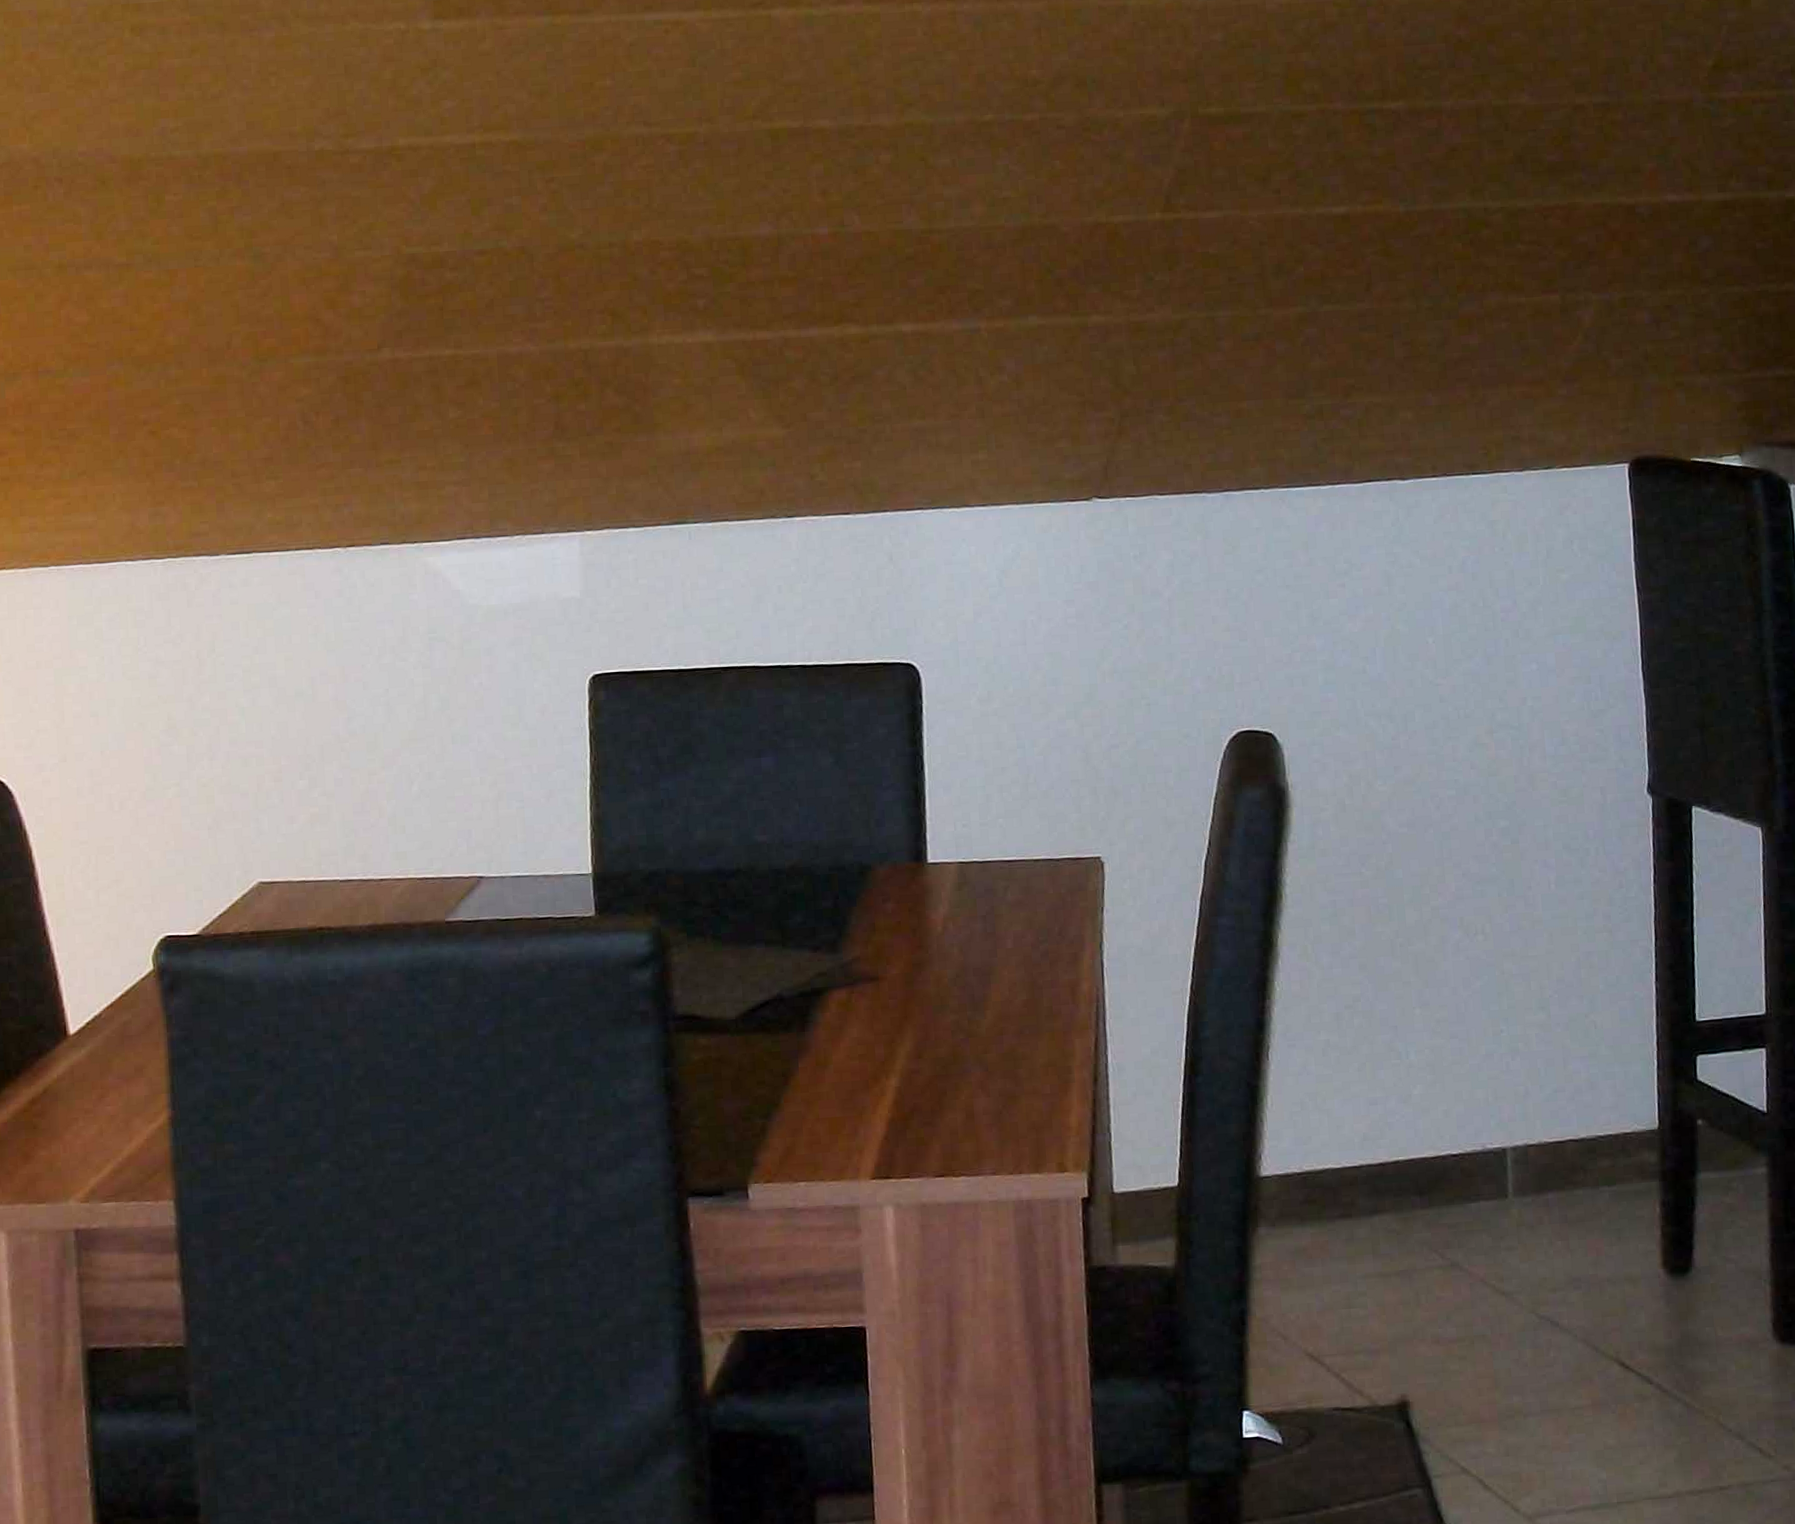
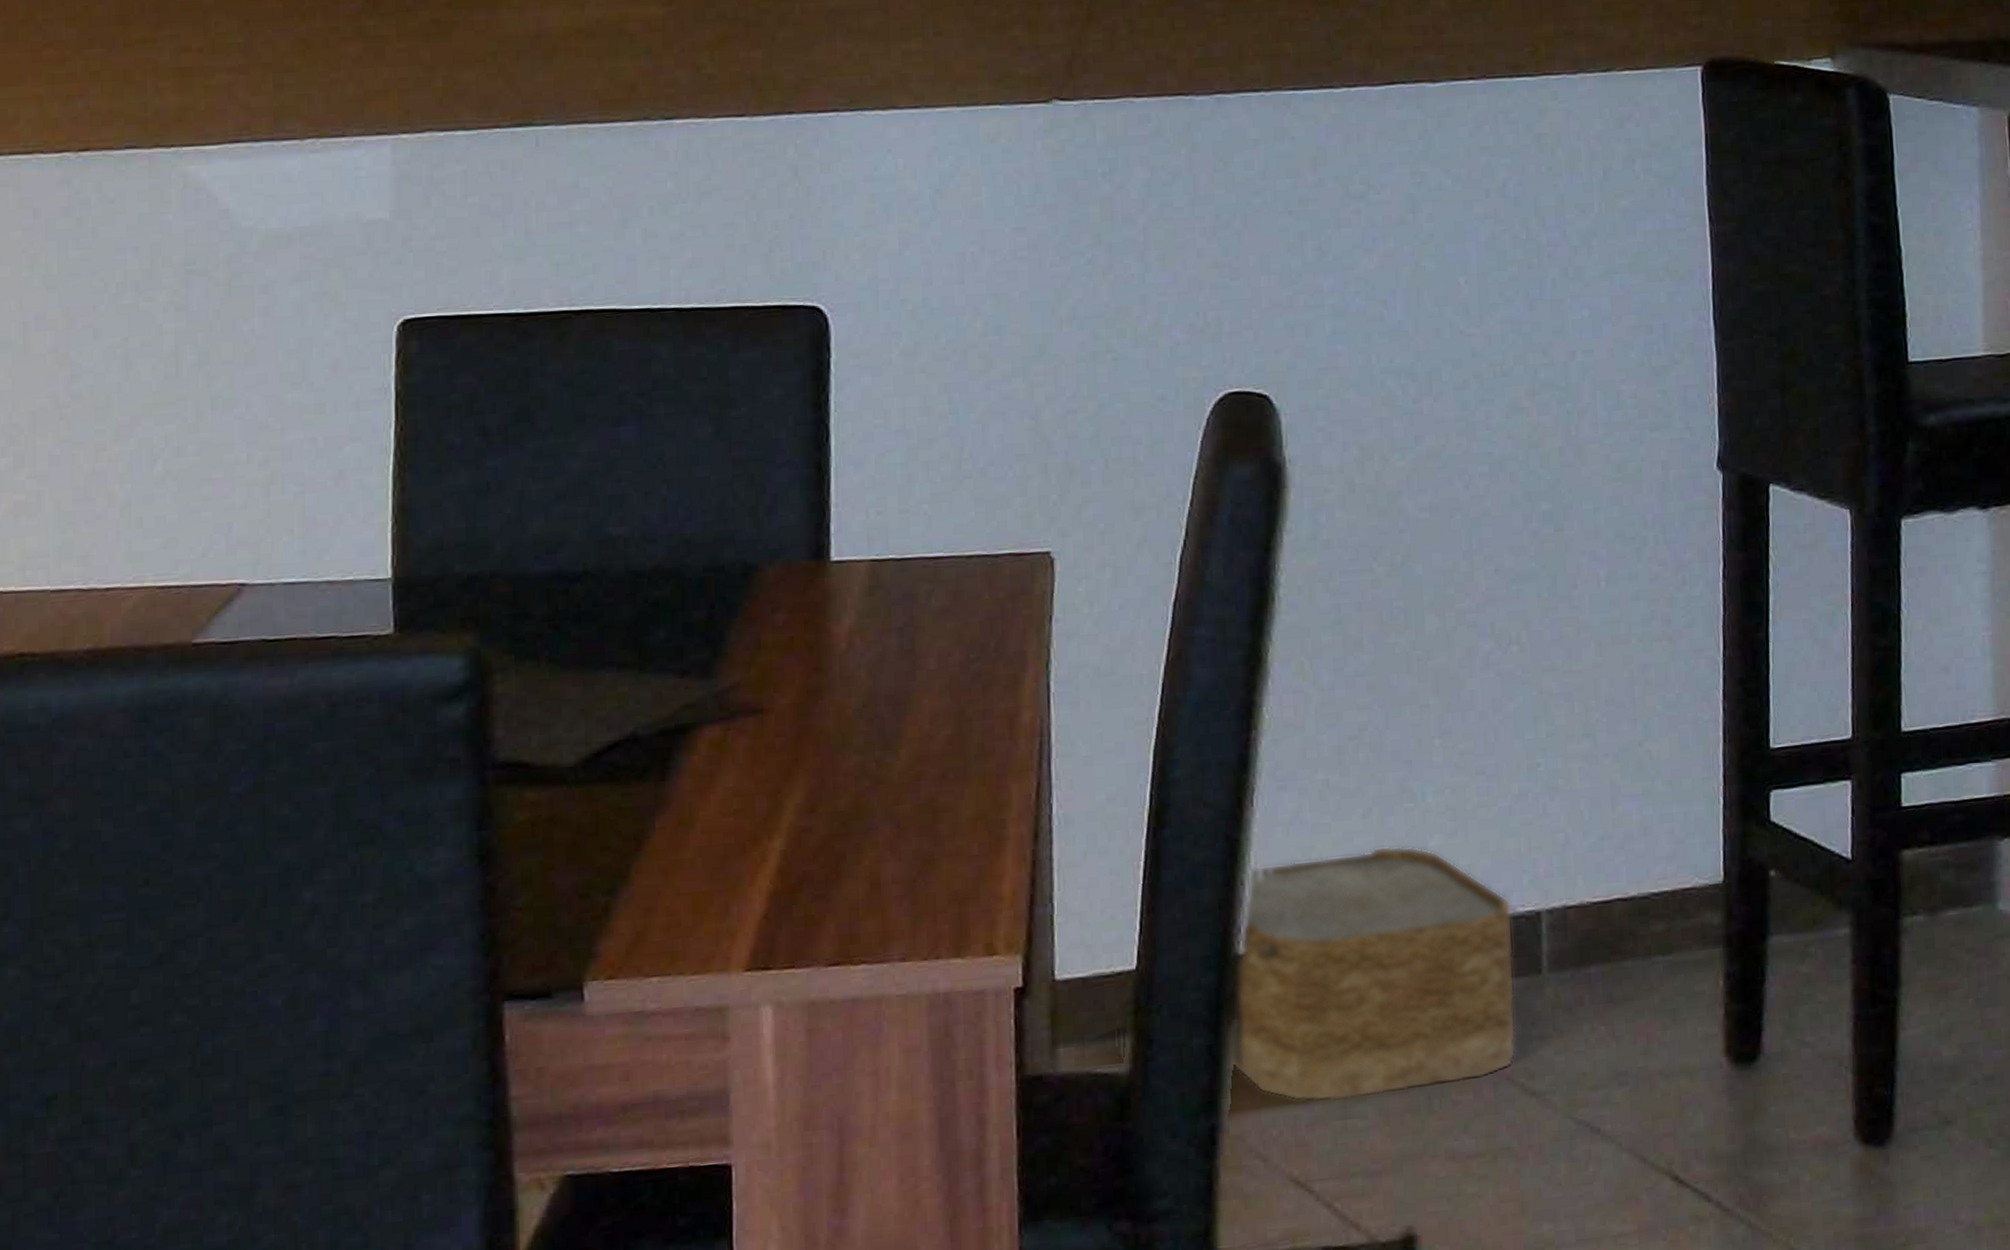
woven basket: none [1256,1093,1488,1294] -> present [1231,845,1516,1102]

